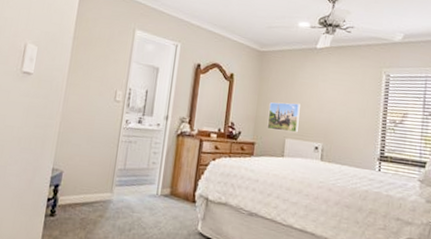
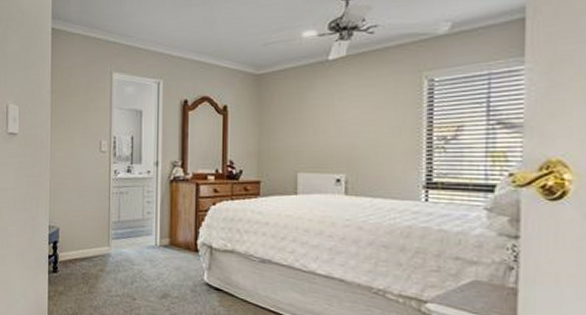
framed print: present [267,102,300,133] -> none [273,130,313,165]

